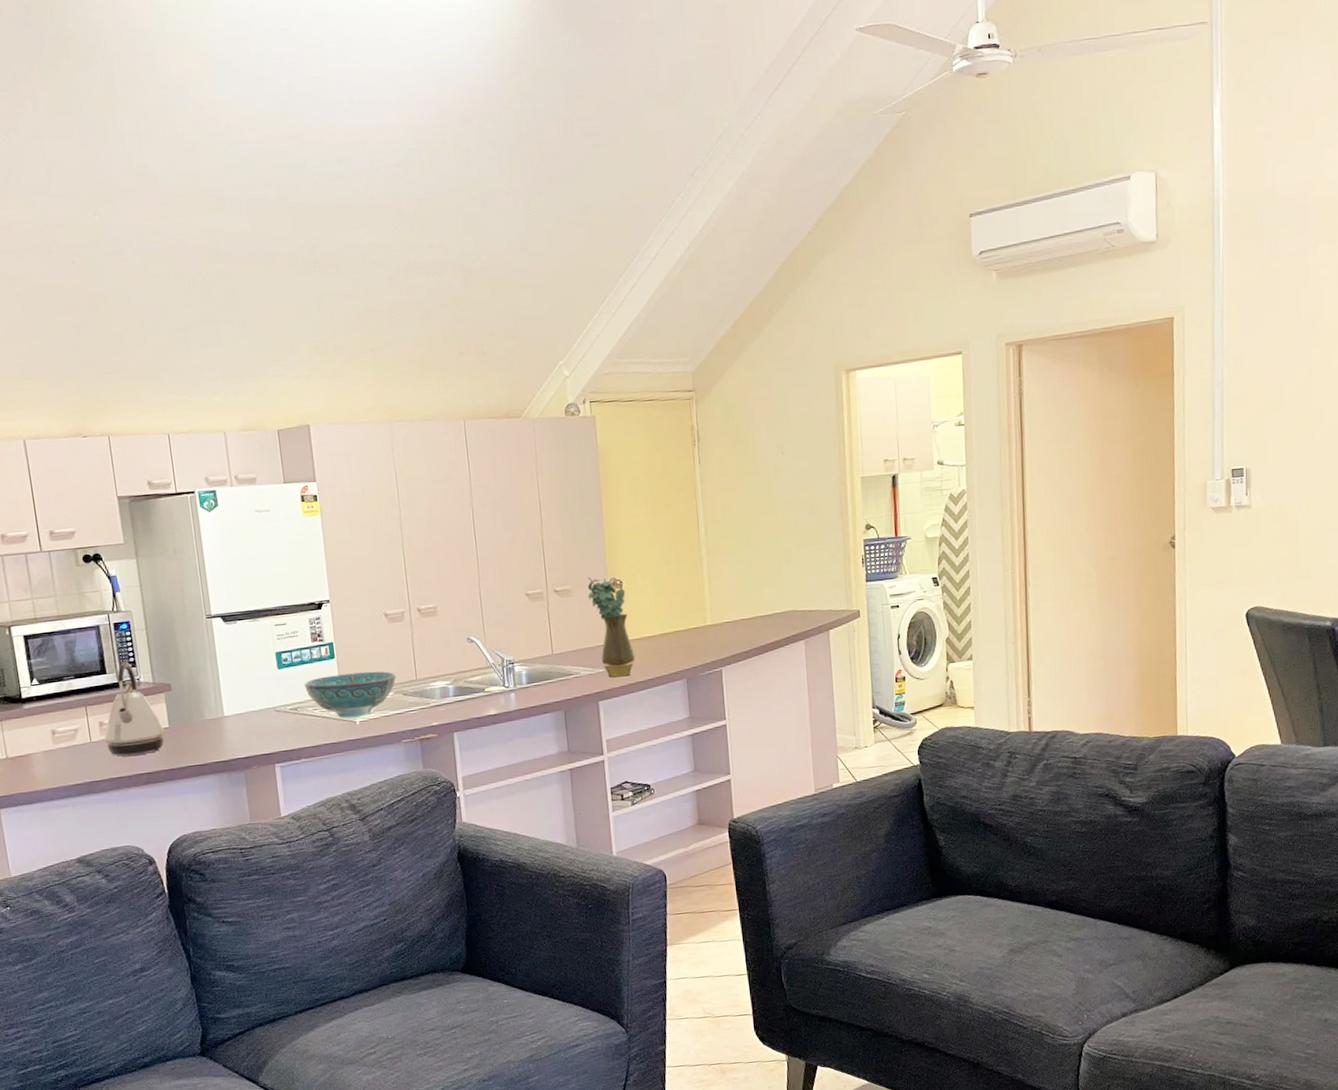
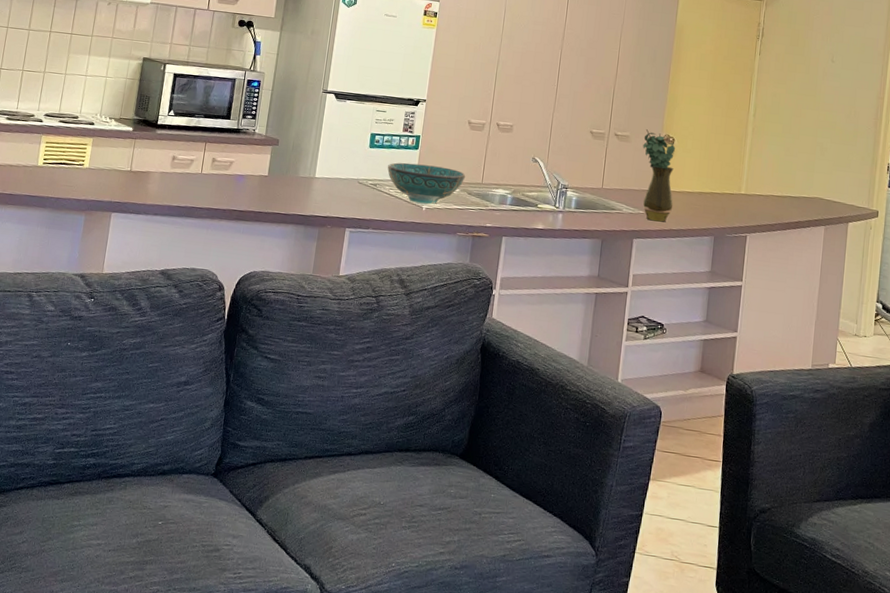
kettle: present [104,662,165,757] -> none [212,113,264,194]

